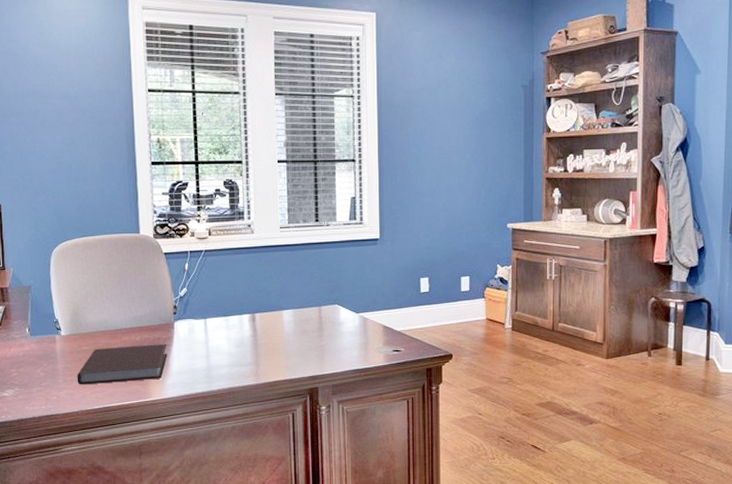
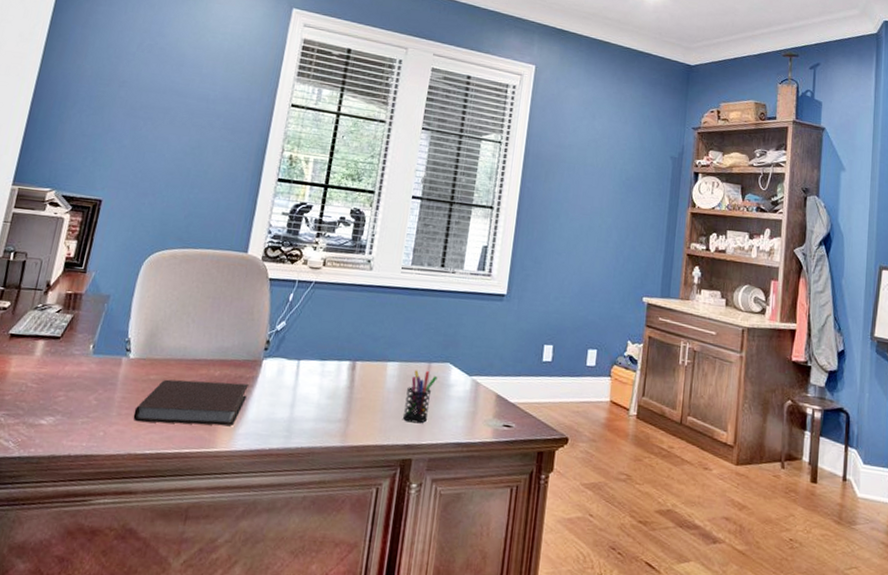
pen holder: none [304,314,329,358] -> present [403,370,438,424]

